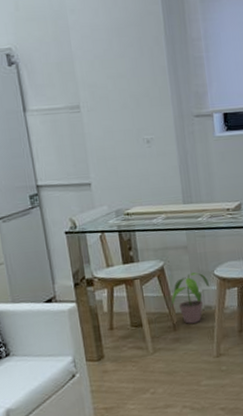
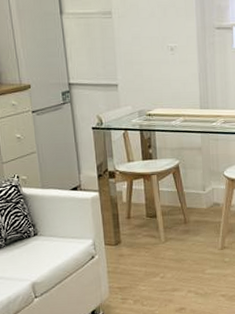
potted plant: present [171,271,210,324] -> none [183,171,220,218]

